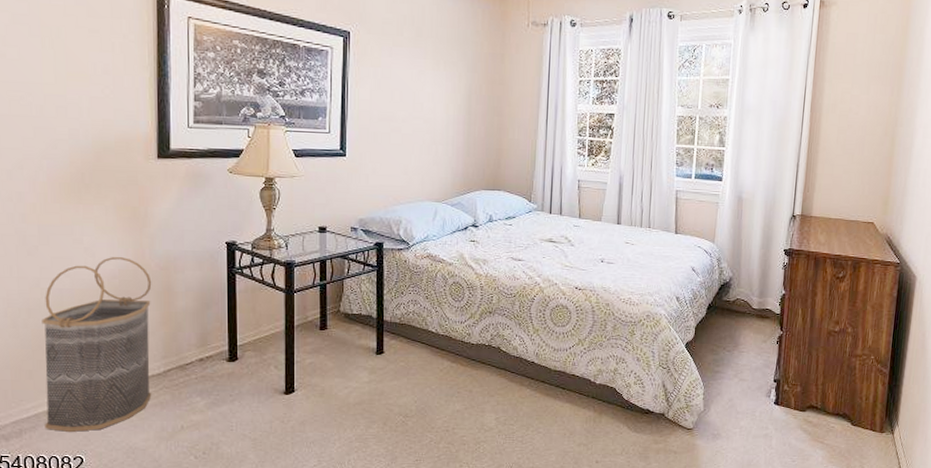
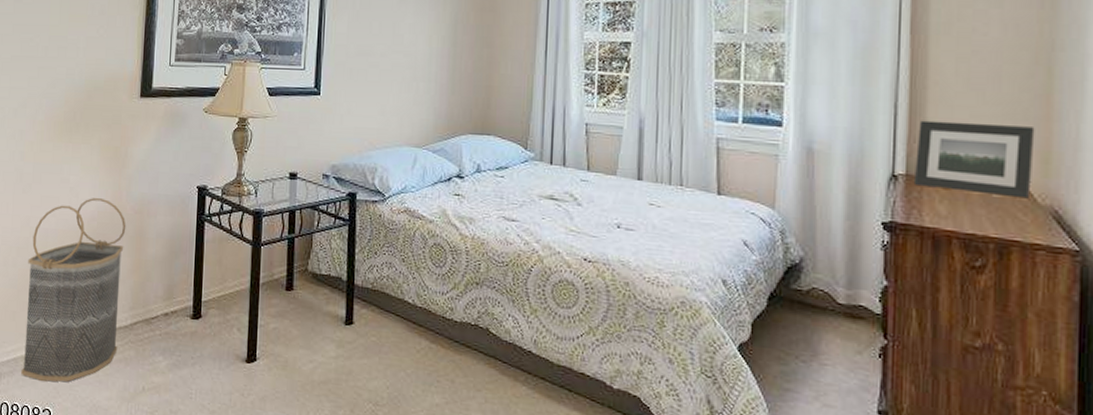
picture frame: none [805,175,881,229] -> present [913,120,1035,199]

